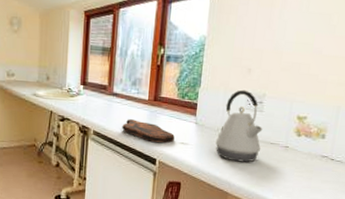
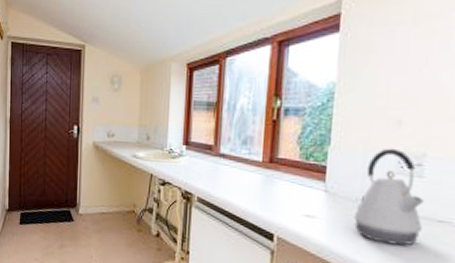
cutting board: present [122,119,175,143] -> none [231,184,297,215]

